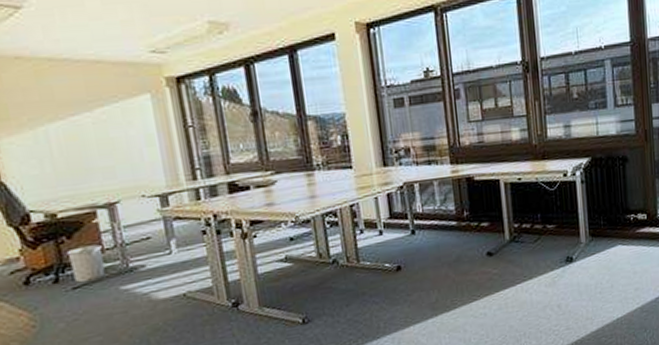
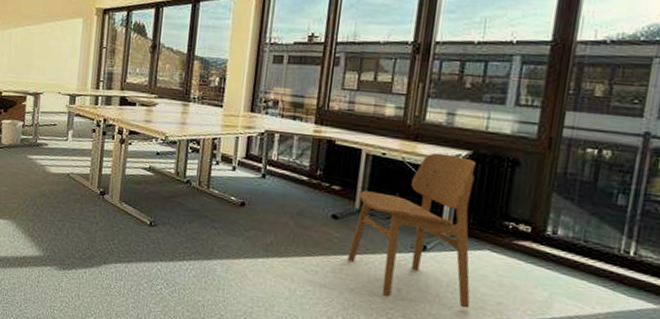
dining chair: none [506,165,616,317] -> present [347,152,477,309]

